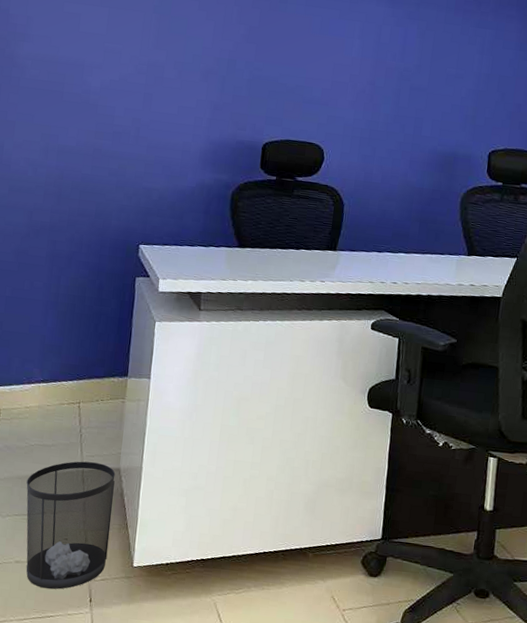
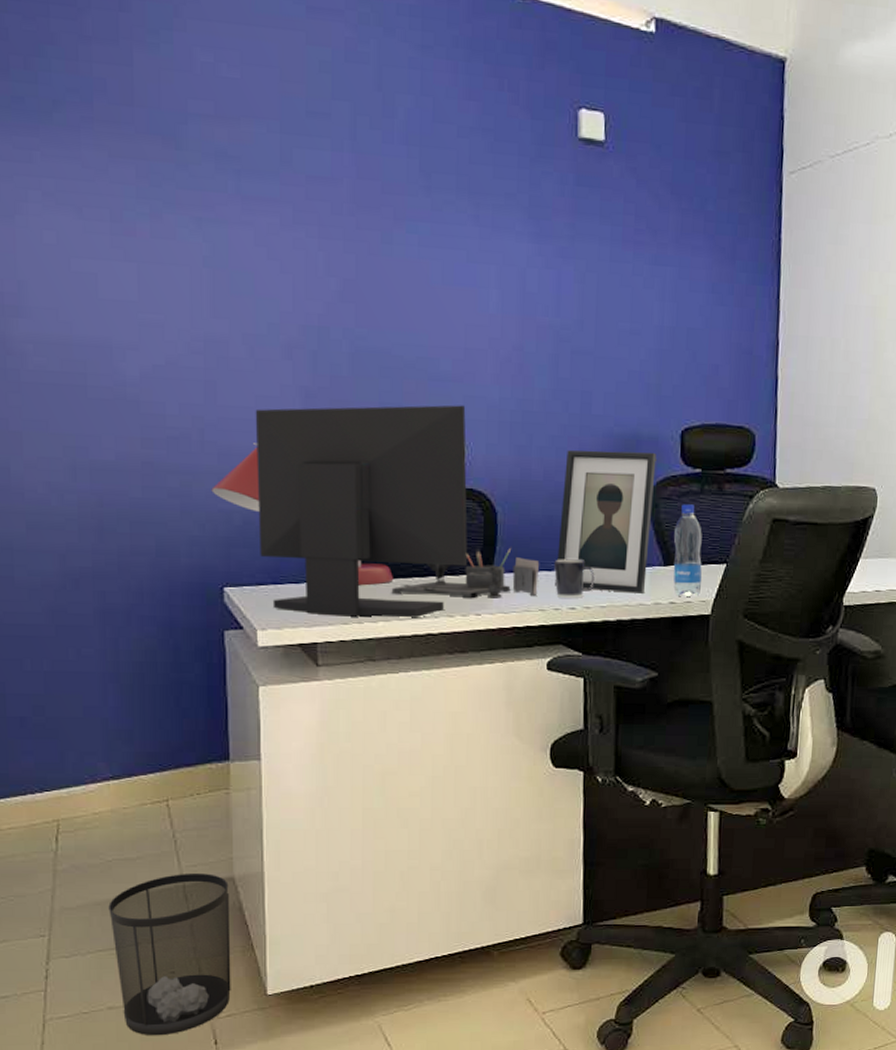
desk lamp: none [139,140,263,252] -> present [211,443,394,586]
computer monitor: none [168,115,329,280] -> present [255,405,468,618]
desk organizer: none [260,232,373,271] -> present [391,547,540,599]
picture frame: none [383,161,469,276] -> present [555,450,658,593]
mug: none [383,243,414,276] -> present [554,559,595,599]
bottle: none [474,208,500,282] -> present [673,504,702,598]

